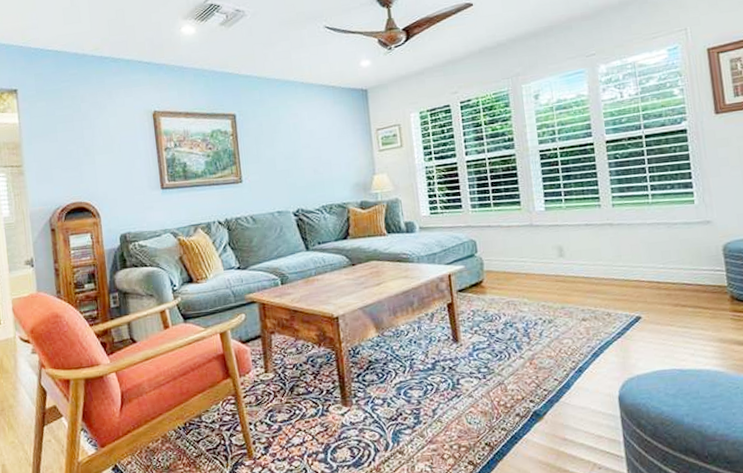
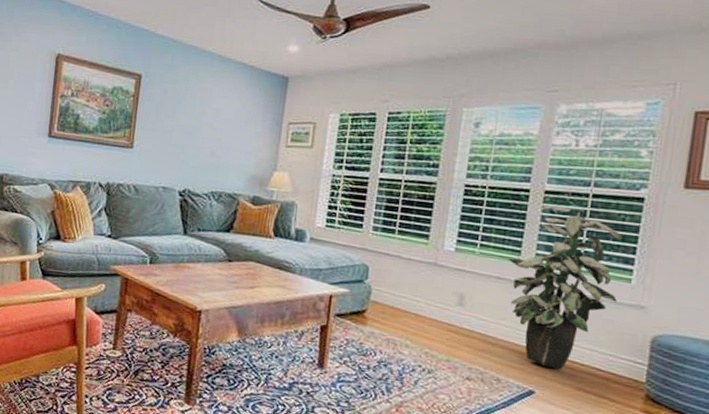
indoor plant: none [590,150,687,293] -> present [508,205,622,370]

